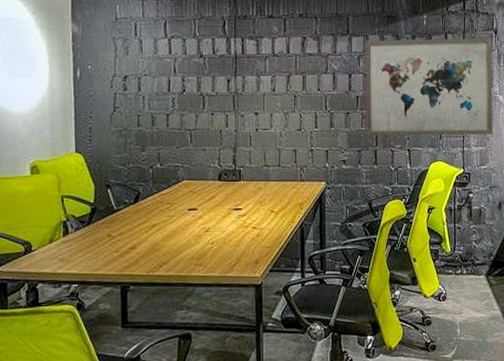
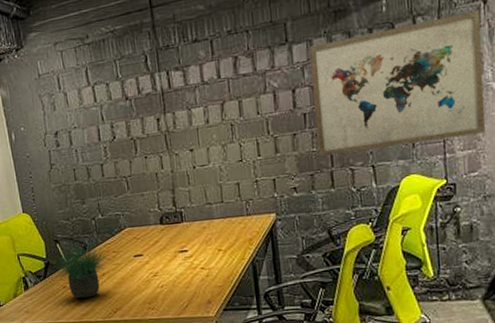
potted plant: none [100,182,167,250] -> present [52,234,115,299]

